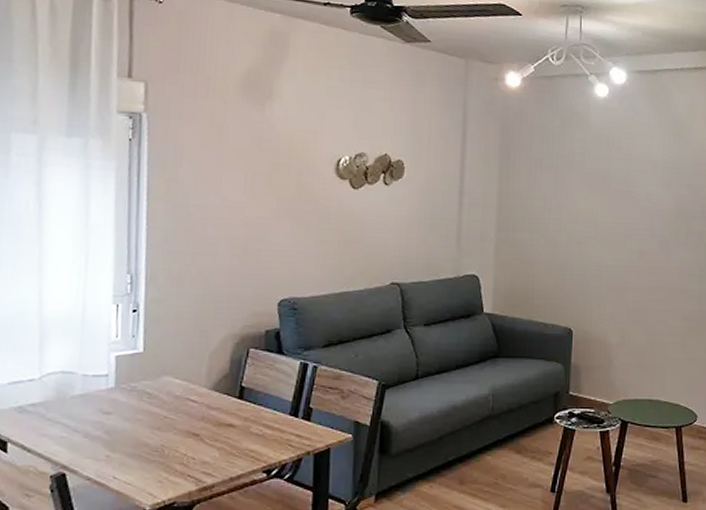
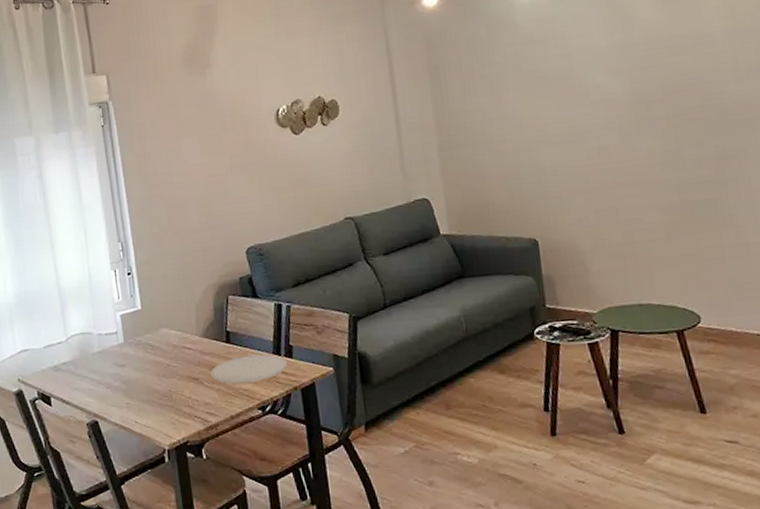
plate: none [215,415,304,445] -> present [211,354,288,385]

